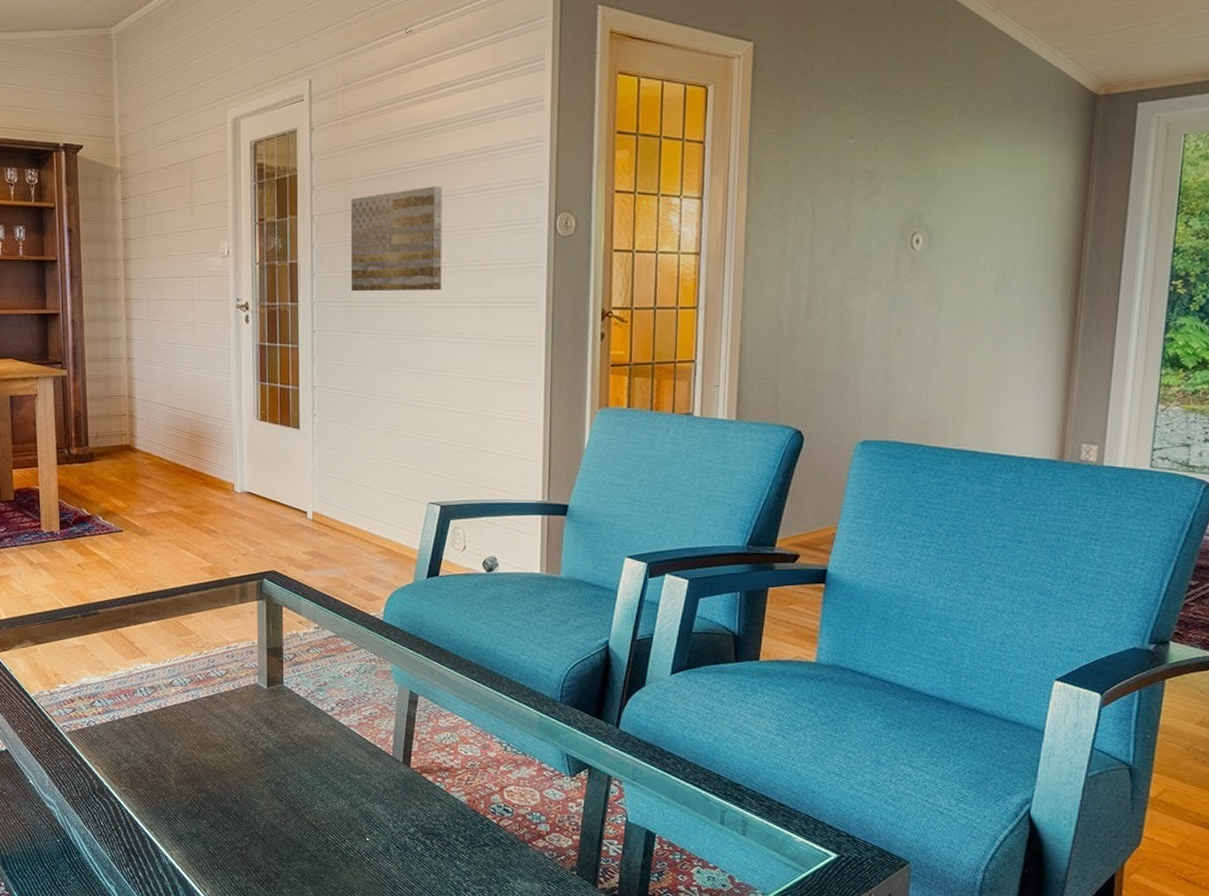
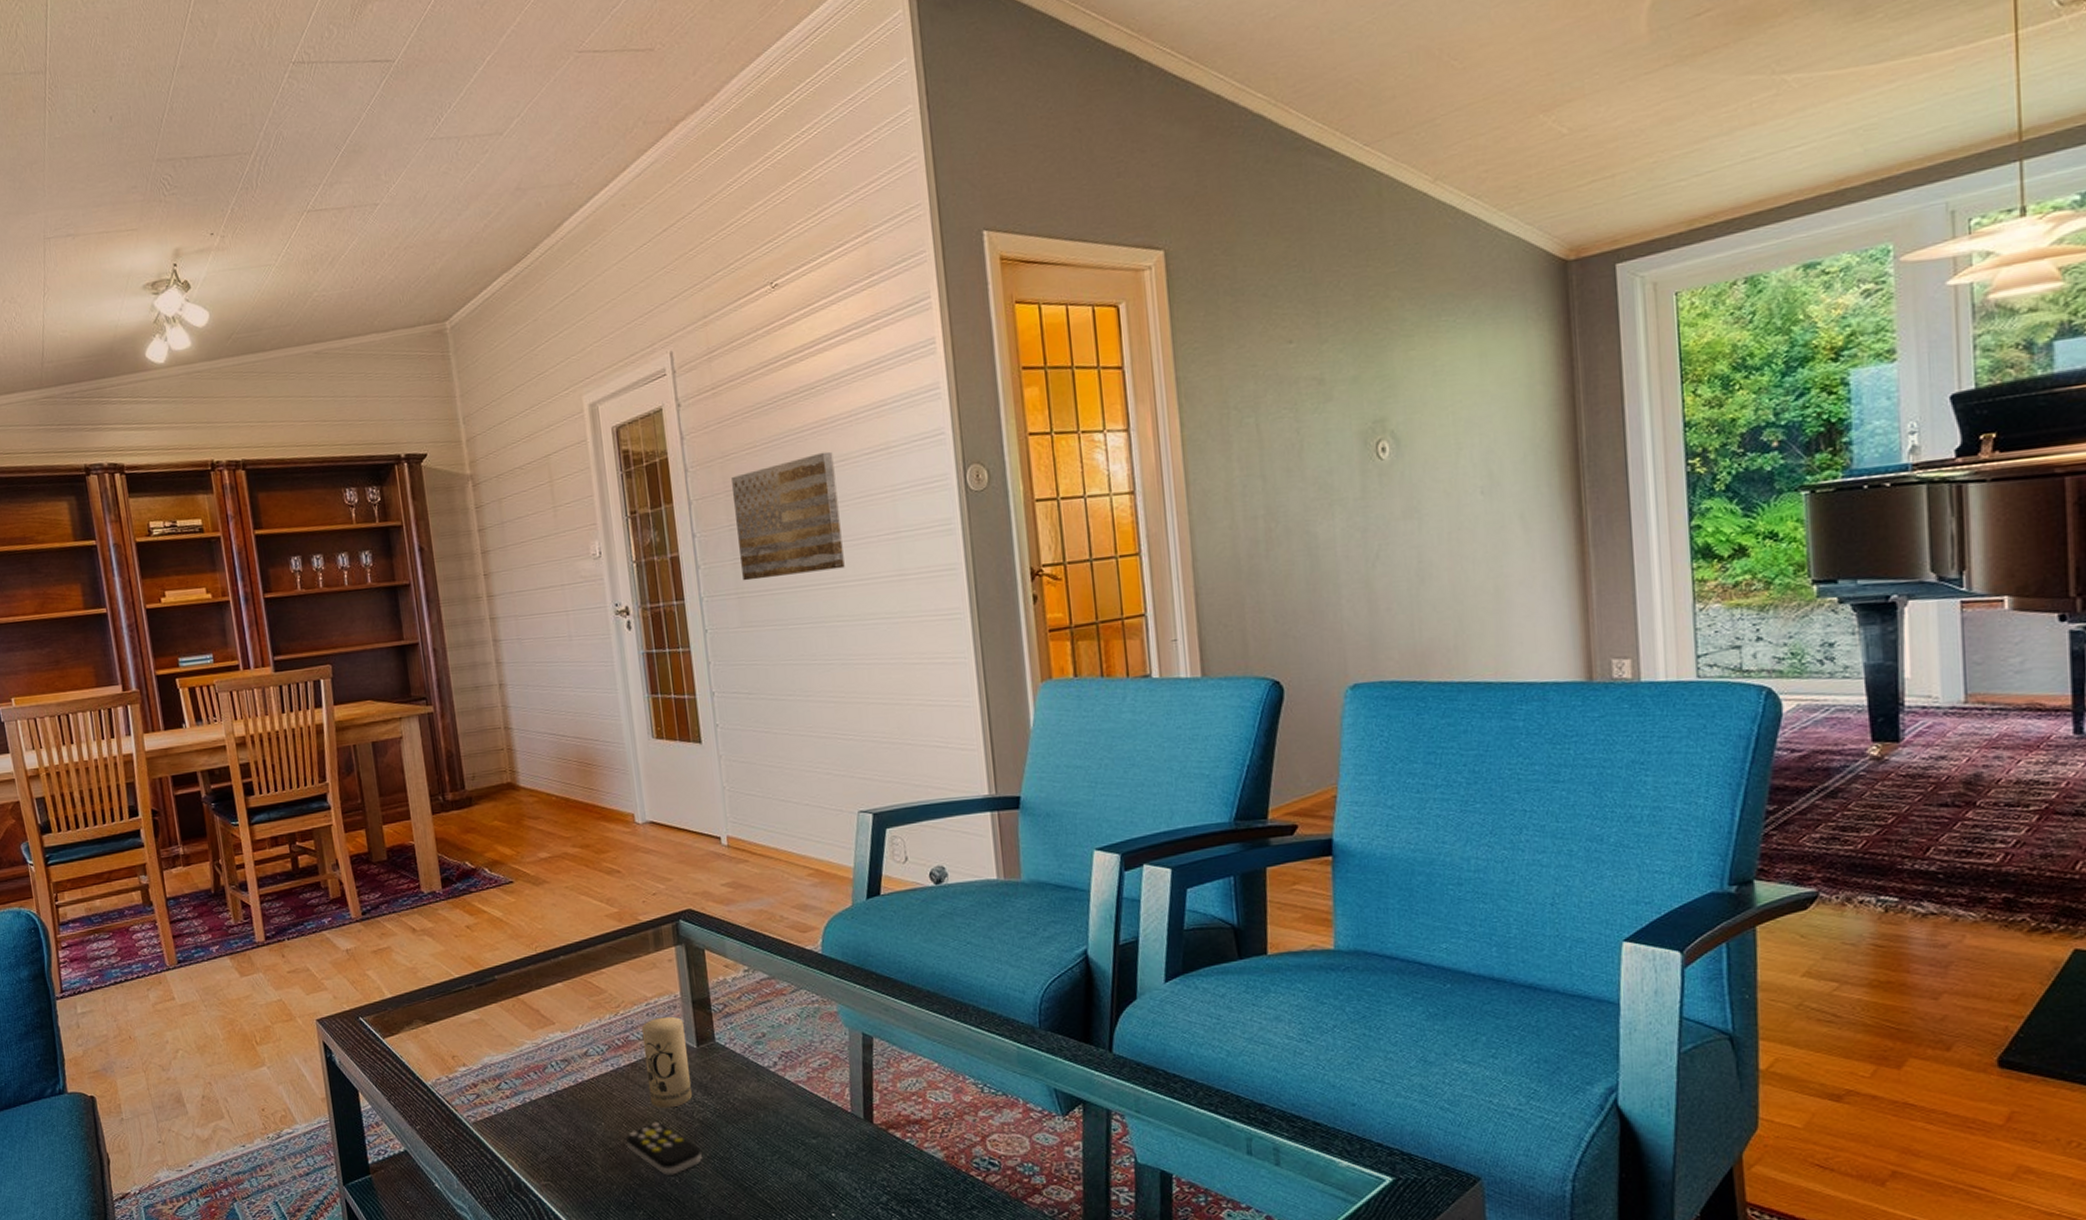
remote control: none [197,747,261,793] -> present [625,1121,702,1175]
candle: none [221,659,258,737] -> present [641,1016,692,1109]

